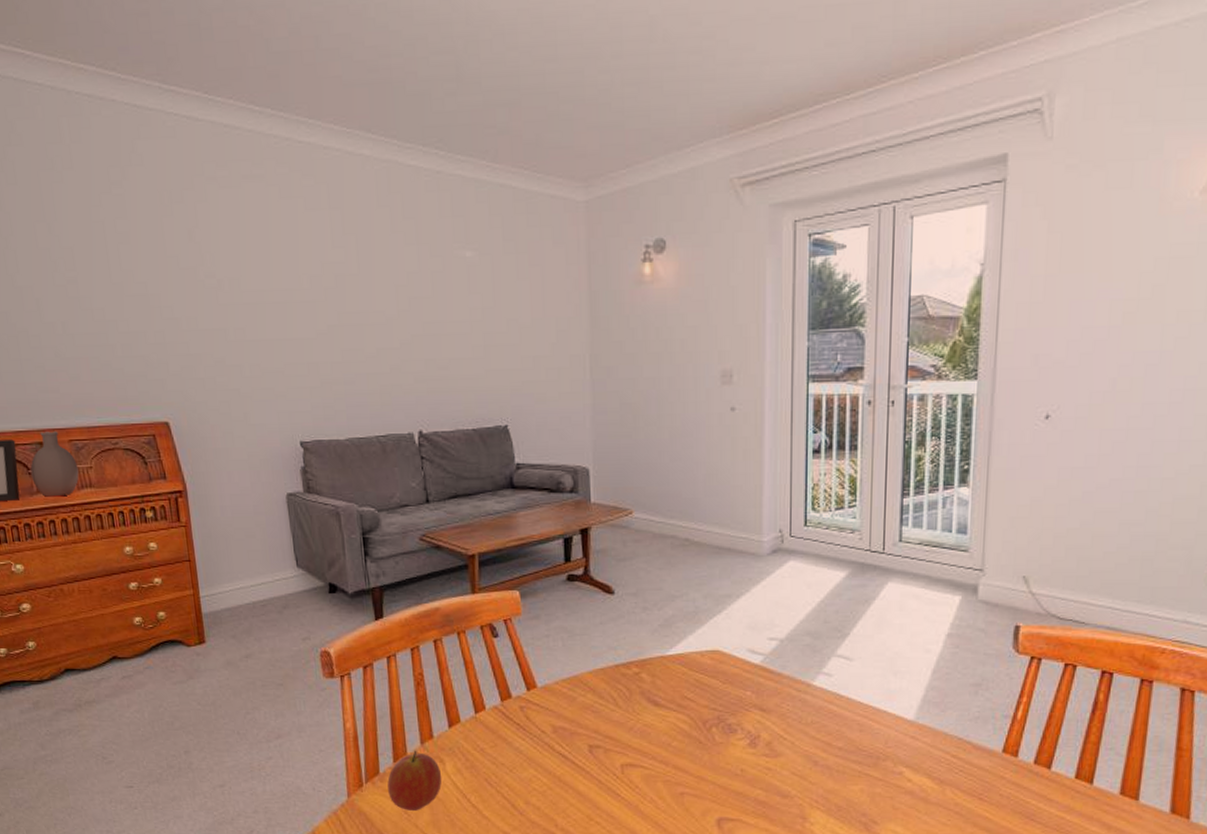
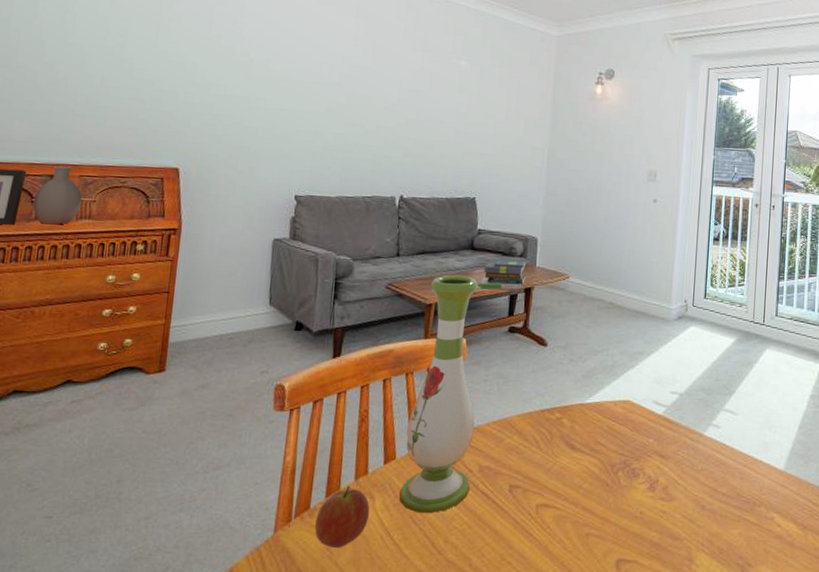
vase: none [467,519,545,775] -> present [399,275,479,513]
books: none [527,498,580,534] -> present [480,260,527,290]

